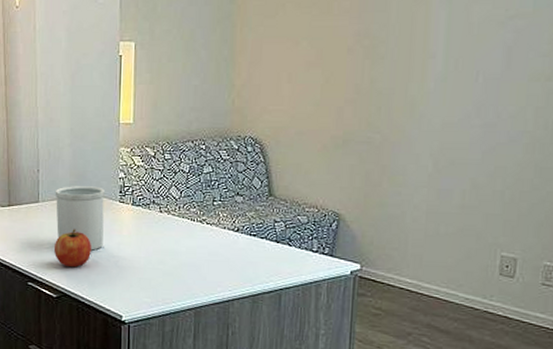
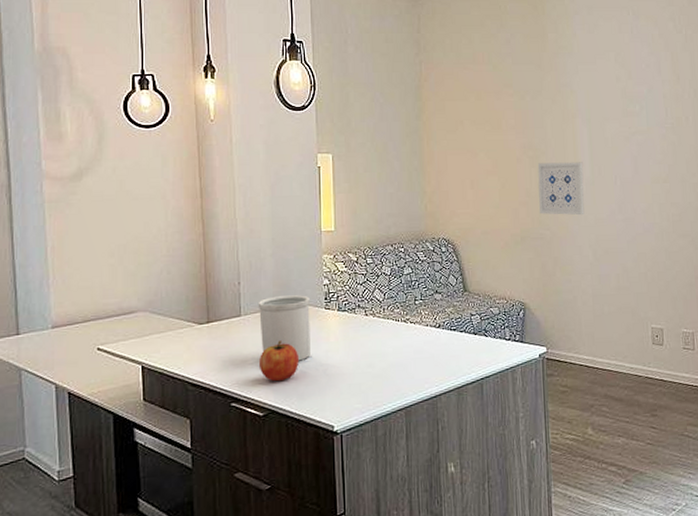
wall art: none [370,53,434,118] -> present [537,162,585,216]

